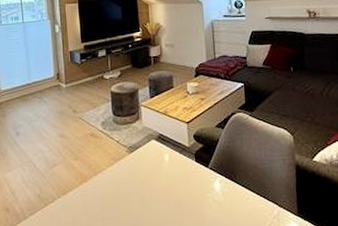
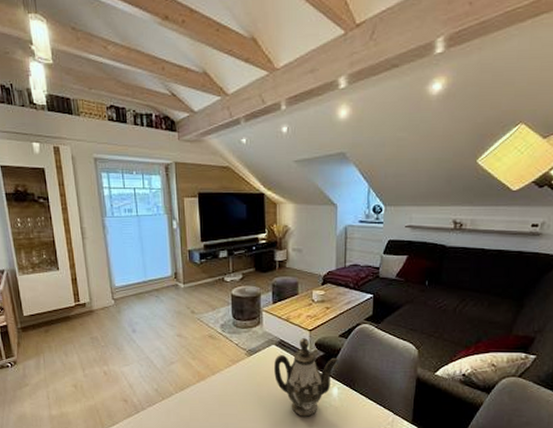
teapot: none [155,131,218,216] -> present [274,338,339,417]

